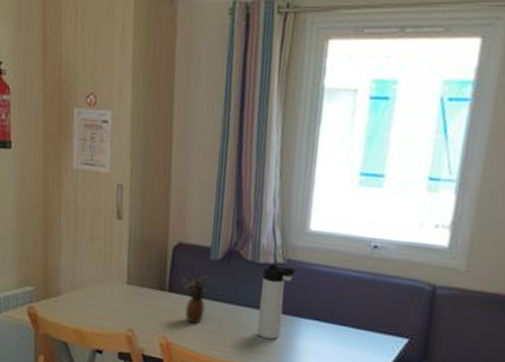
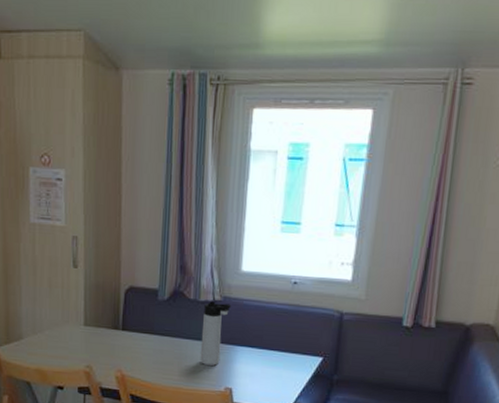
fruit: present [181,274,209,324] -> none [133,313,158,357]

